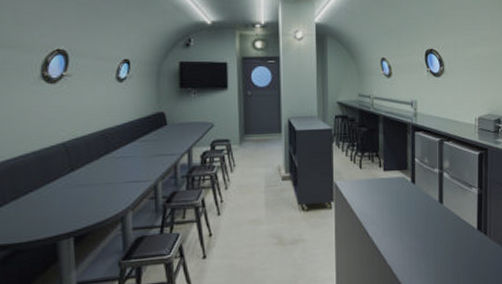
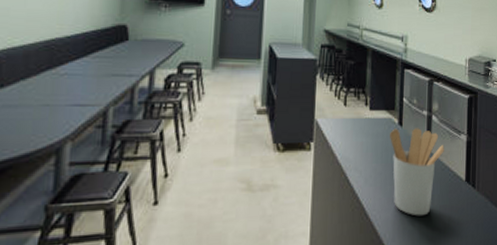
utensil holder: none [404,184,456,261] -> present [390,128,444,216]

